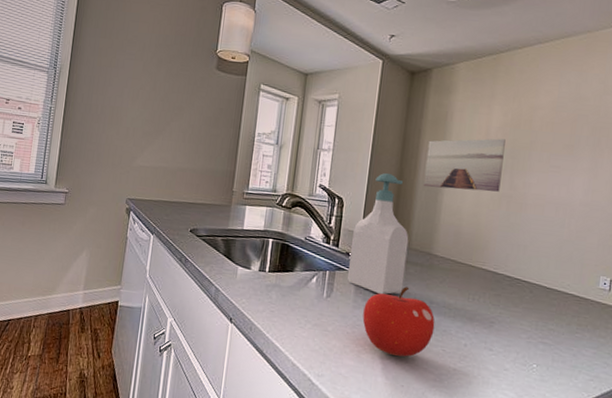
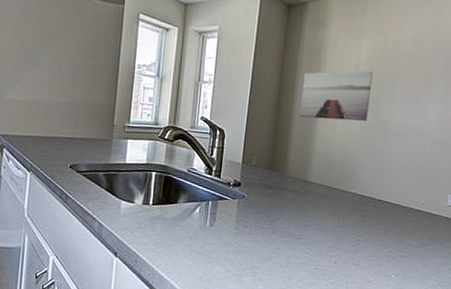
soap bottle: present [348,172,409,295] -> none [229,104,286,221]
fruit: present [362,286,435,357] -> none [244,212,309,277]

